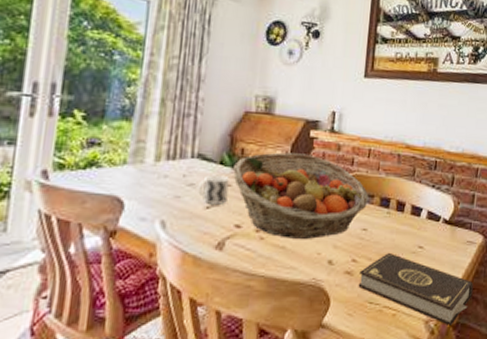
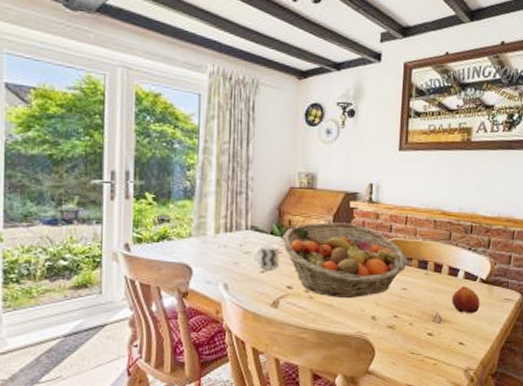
book: present [358,252,473,327] -> none [400,309,511,375]
fruit: none [413,227,443,258] -> present [451,286,480,314]

